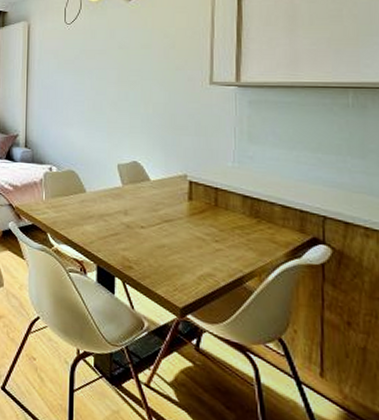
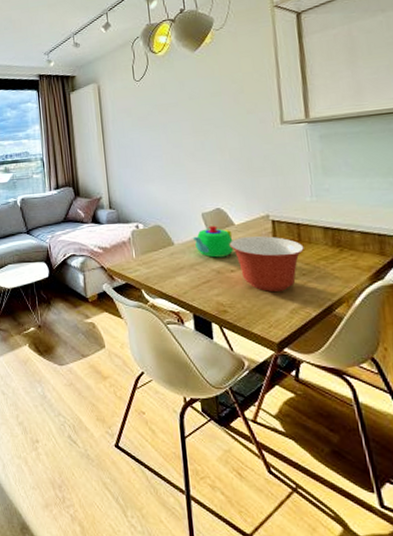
teapot: none [105,178,147,212] -> present [192,225,234,258]
mixing bowl: none [142,194,220,256] -> present [229,236,304,293]

